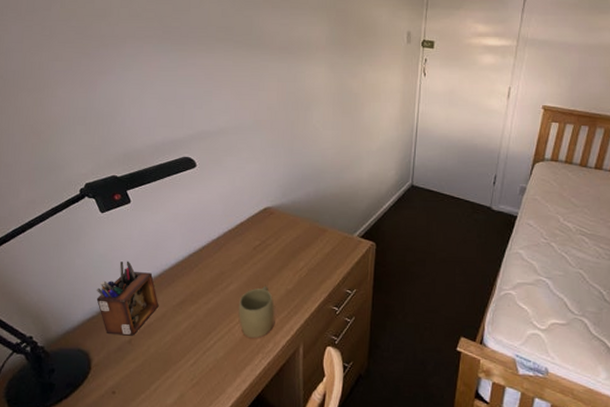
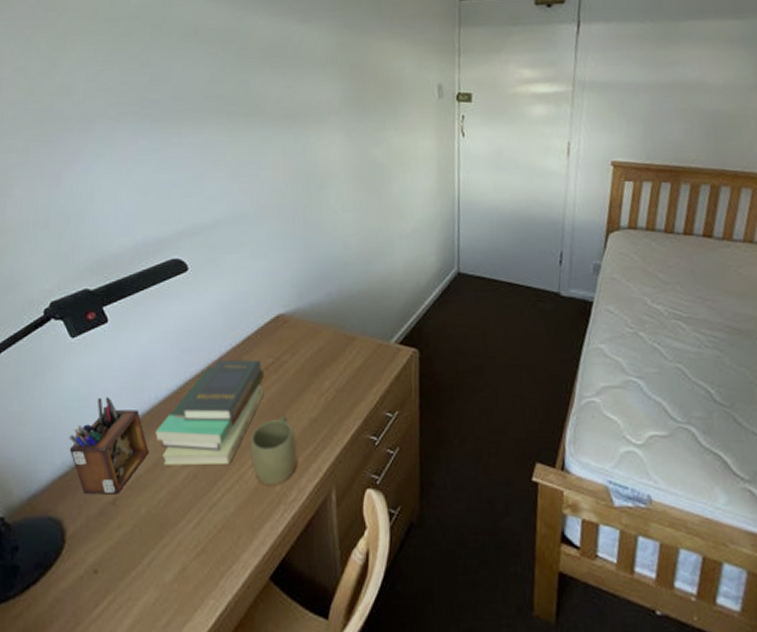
books: none [164,239,252,319] -> present [155,359,264,465]

